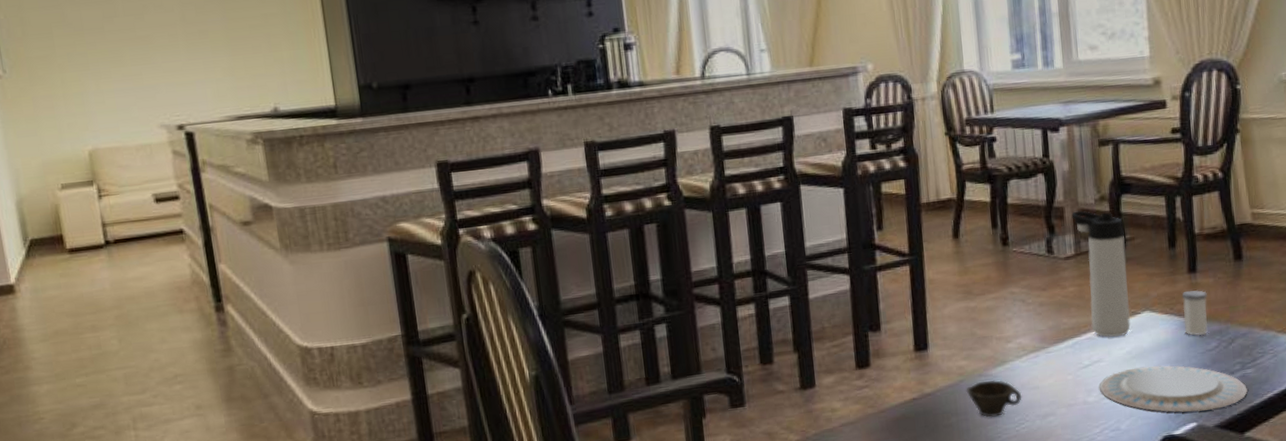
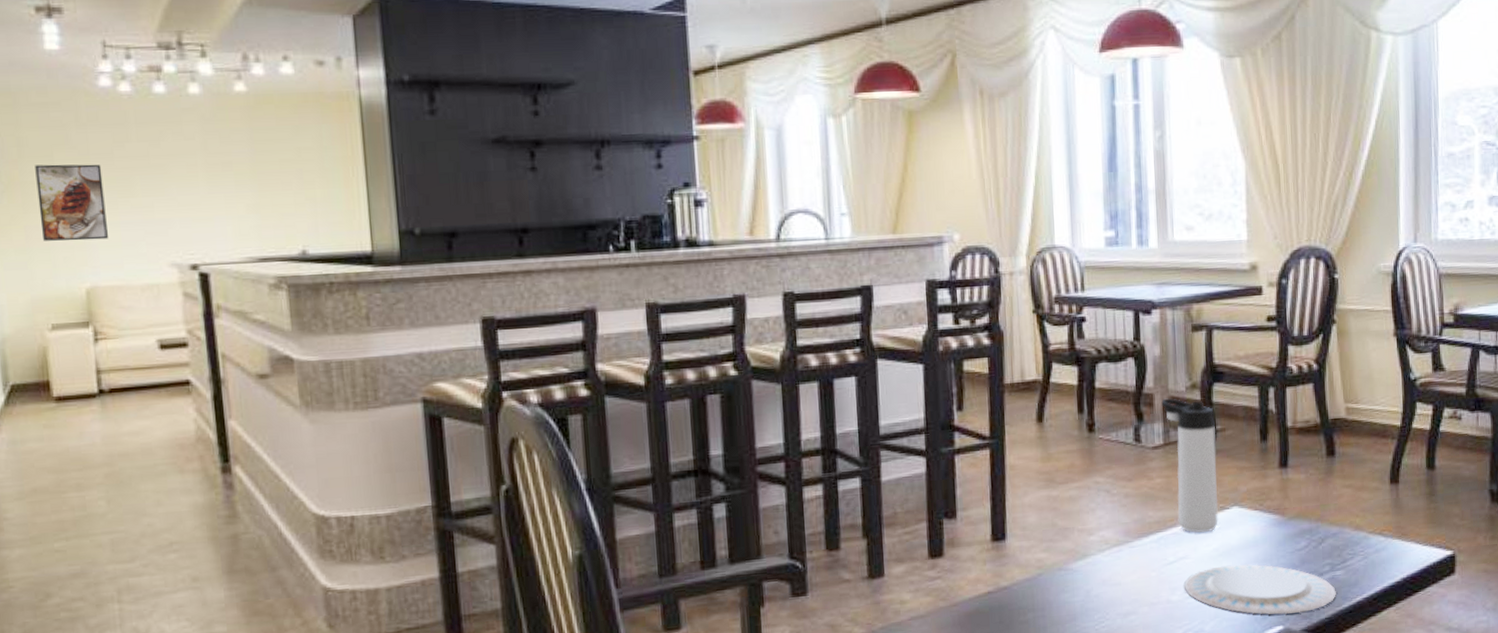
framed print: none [37,38,104,110] -> present [35,164,108,241]
cup: present [966,380,1022,417] -> none [1044,574,1103,615]
salt shaker: present [1181,290,1208,336] -> none [1272,486,1298,535]

